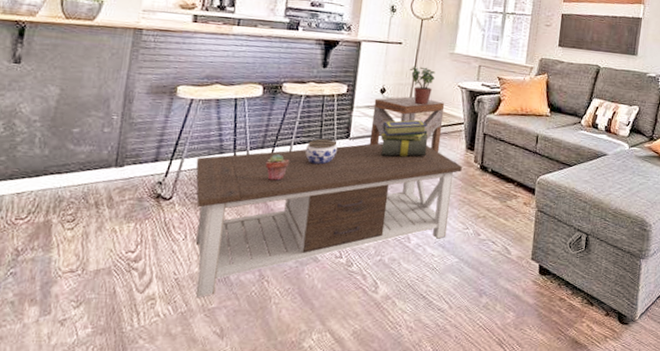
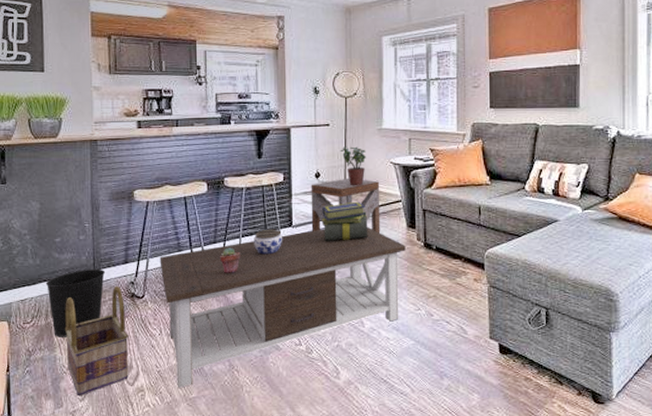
wastebasket: none [51,164,130,237] -> present [45,268,106,337]
basket: none [64,185,147,304] -> present [64,287,129,397]

